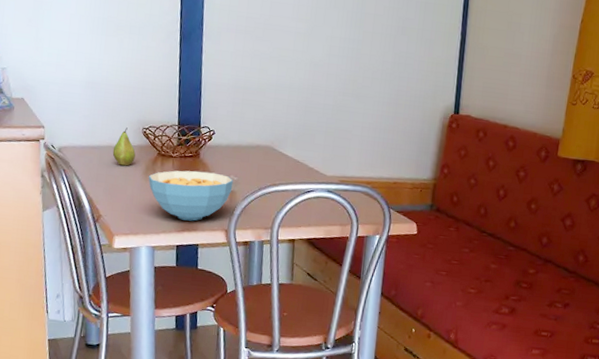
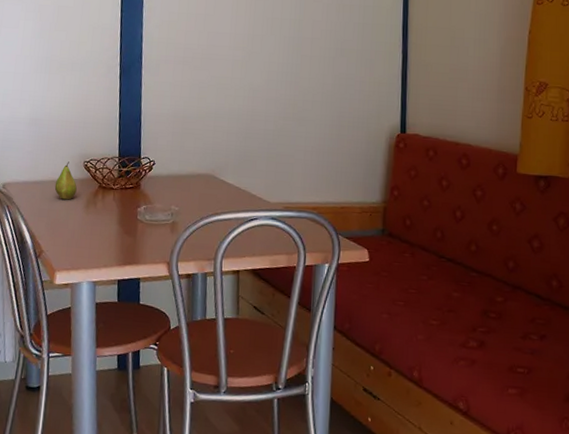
cereal bowl: present [148,170,233,221] -> none [89,202,175,254]

